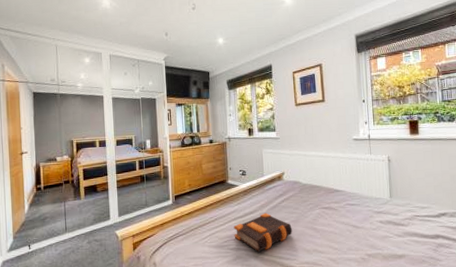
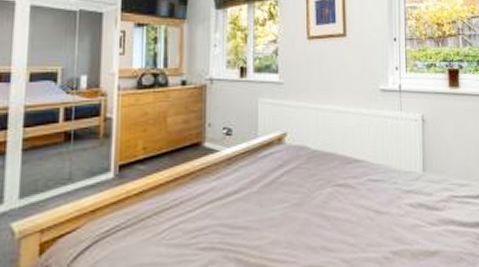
bible: present [233,212,292,253] -> none [207,192,293,254]

